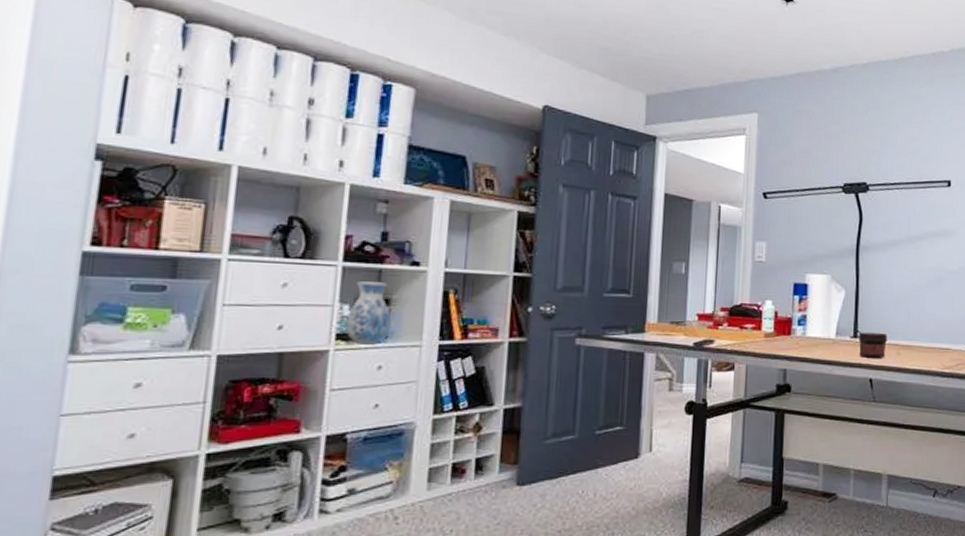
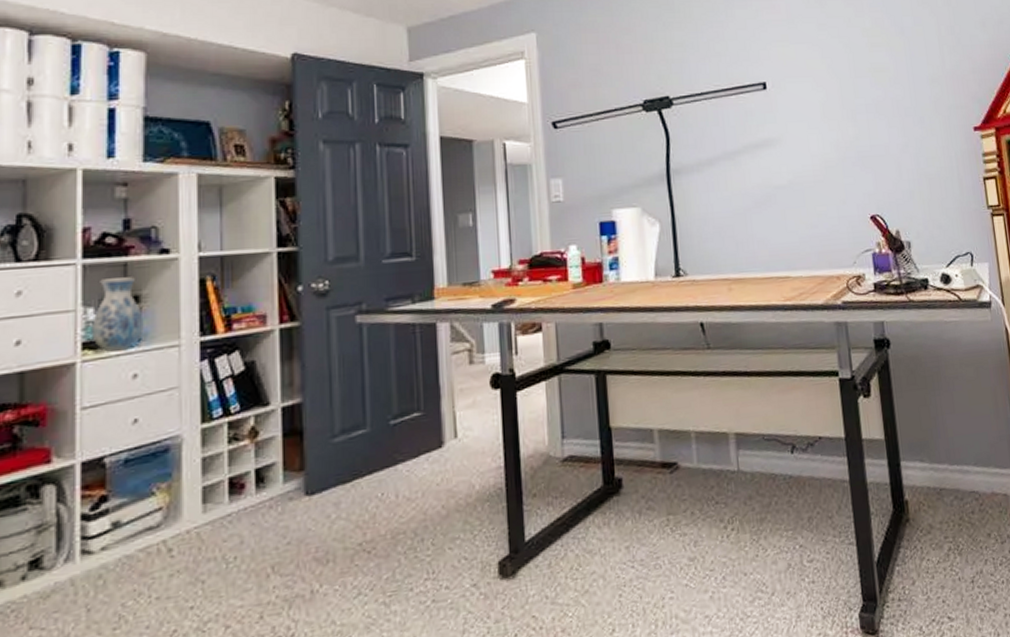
jar: present [858,332,888,358] -> none [680,267,716,299]

